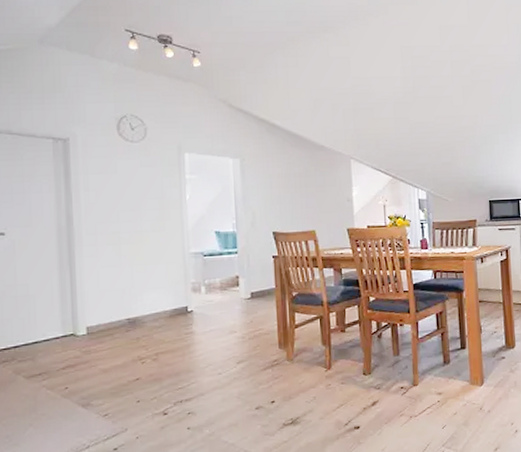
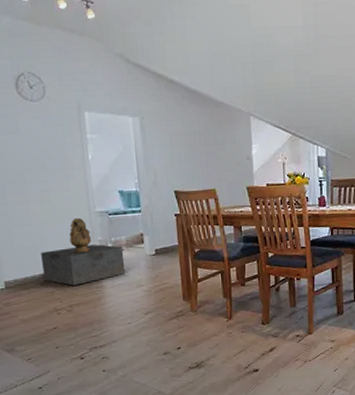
storage box: none [129,287,219,332] -> present [41,244,126,286]
decorative urn: none [160,258,183,297] -> present [69,217,91,254]

